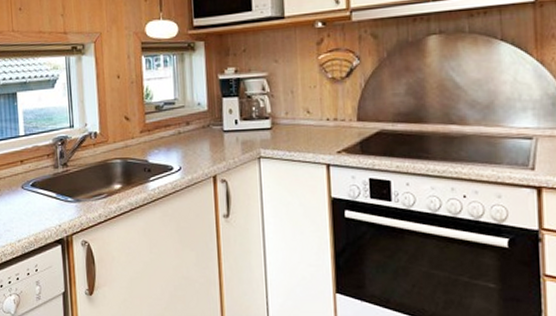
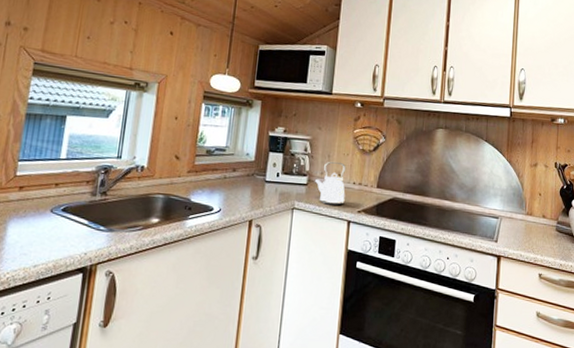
kettle: none [279,97,319,148] -> present [314,161,346,205]

